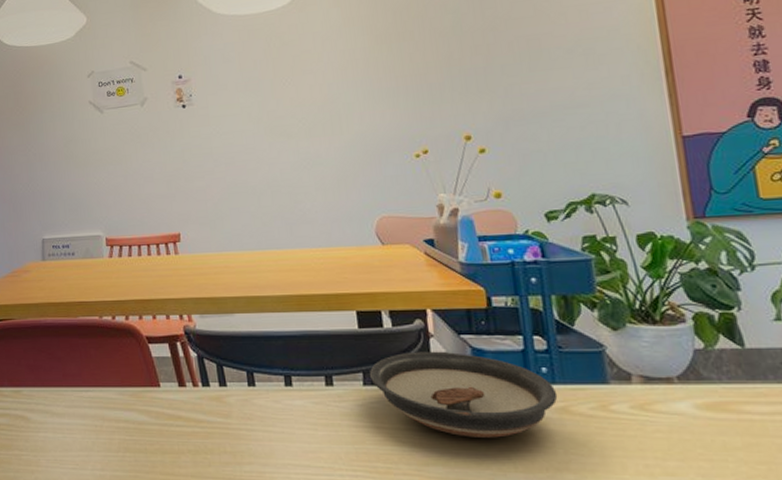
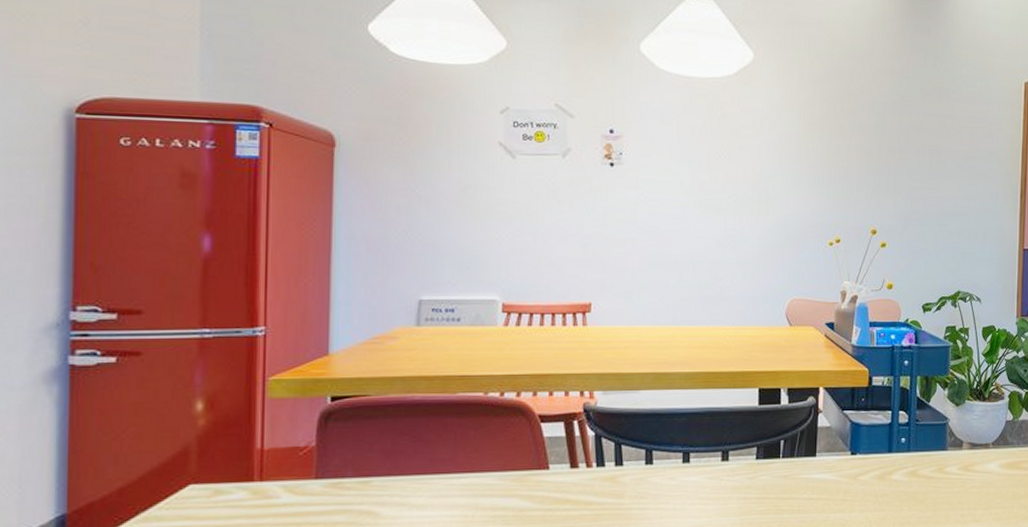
saucer: present [369,351,558,438] -> none [762,426,910,502]

